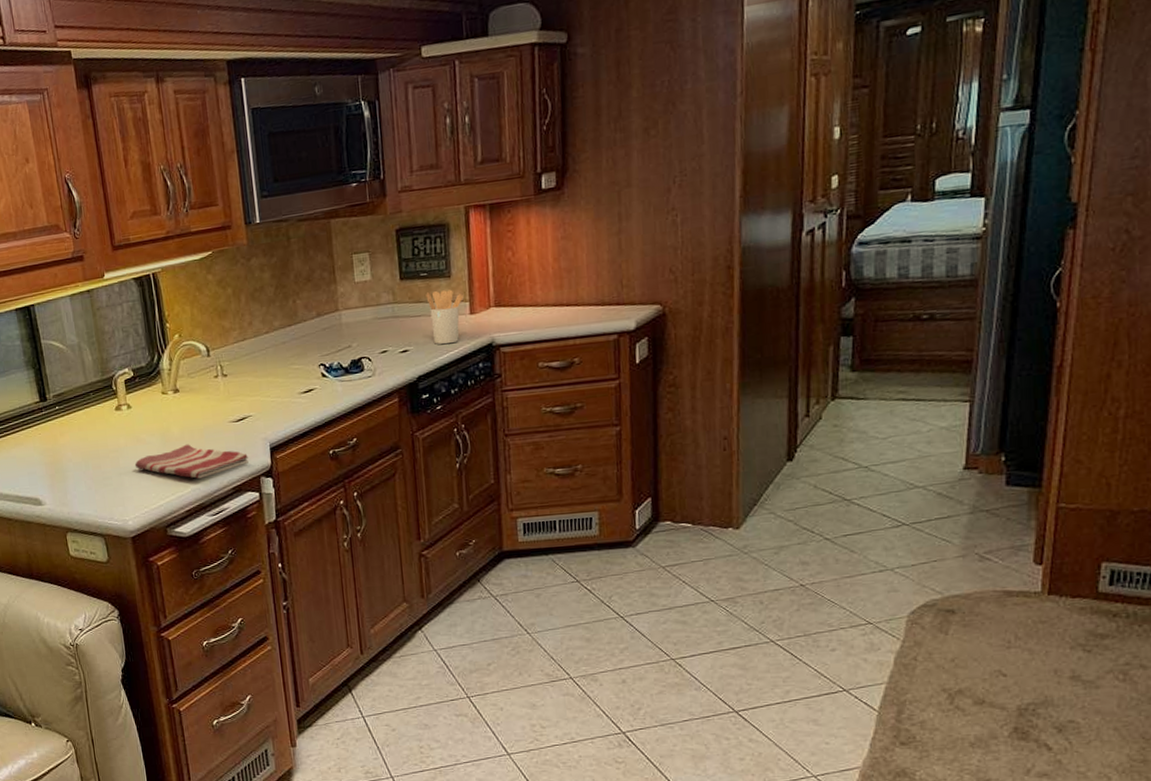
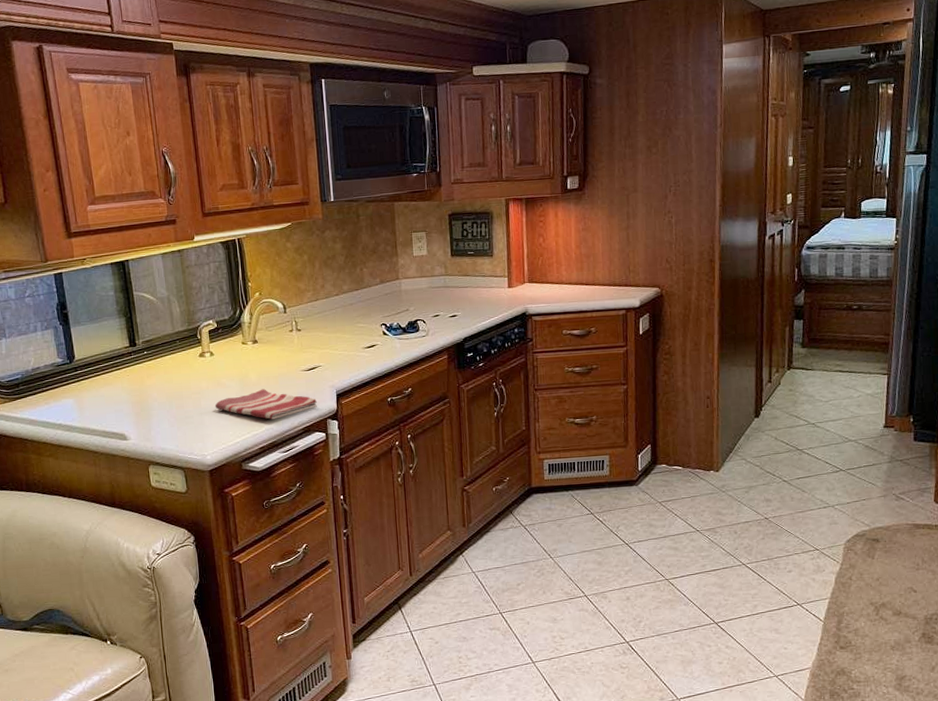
utensil holder: present [426,289,464,345] -> none [472,266,503,312]

